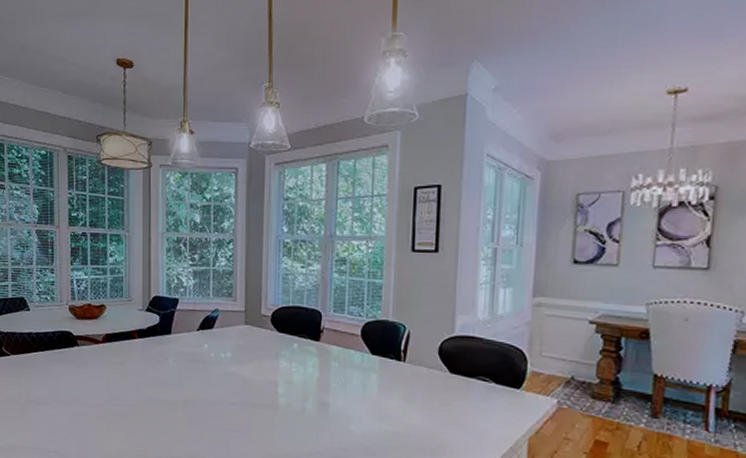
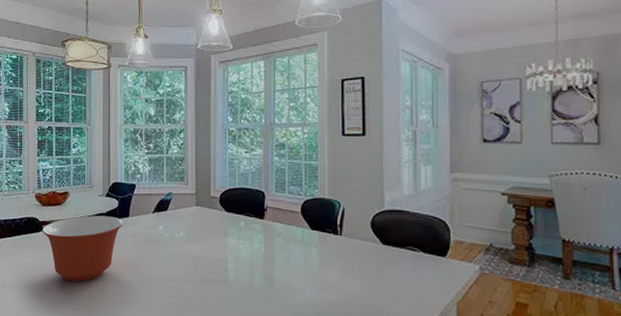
mixing bowl: none [77,331,165,401] -> present [43,215,124,282]

